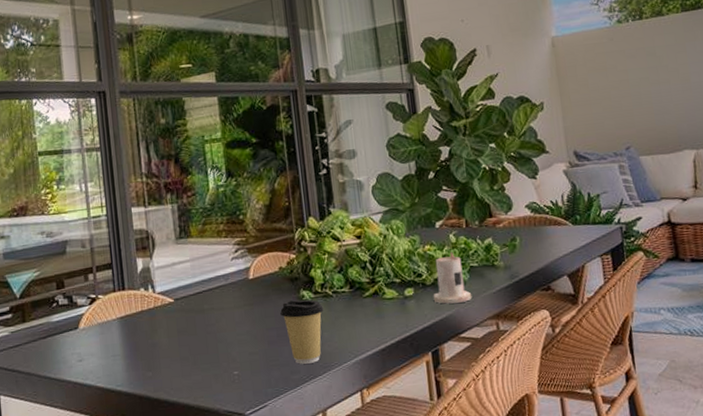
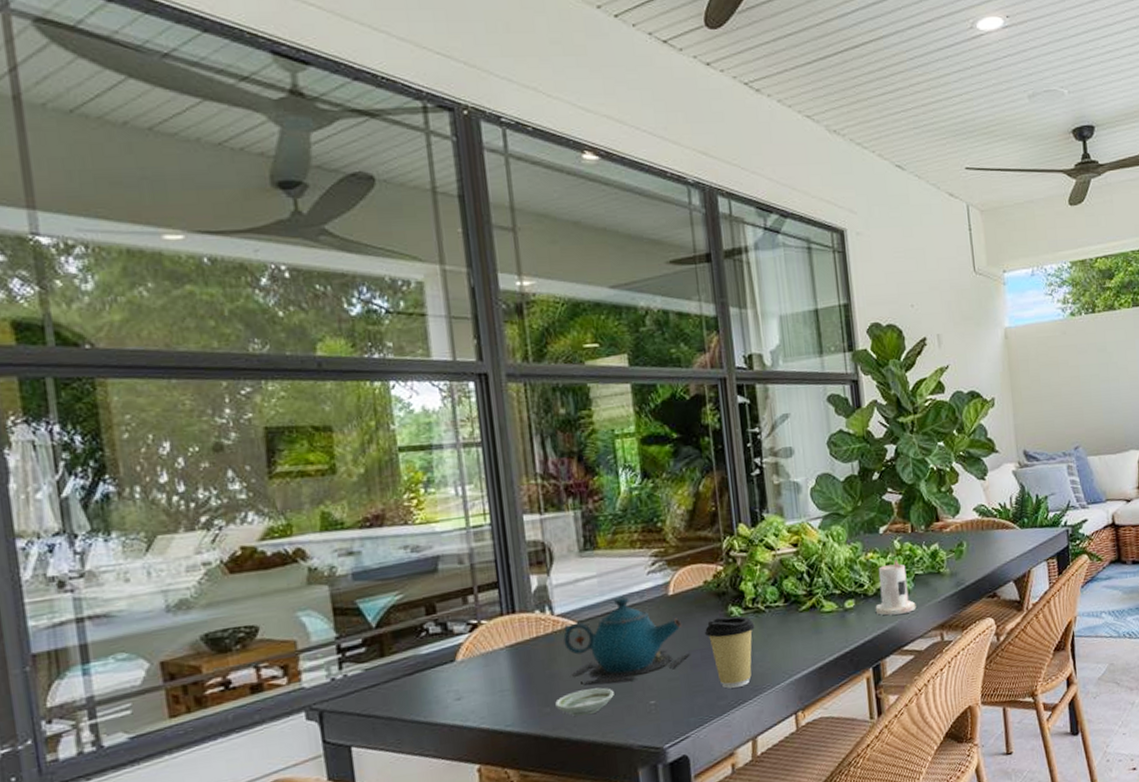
saucer: none [156,357,204,382] -> present [555,687,614,717]
teapot: none [163,278,268,354] -> present [563,596,690,684]

